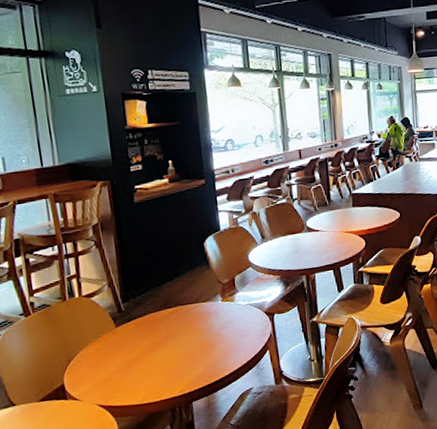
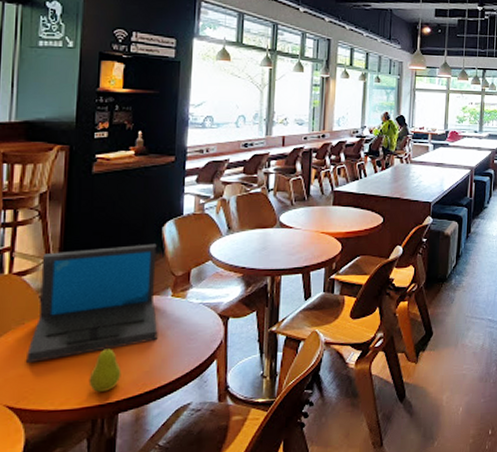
laptop: none [105,258,216,370] -> present [27,243,158,364]
fruit: none [162,347,190,387] -> present [88,344,122,392]

